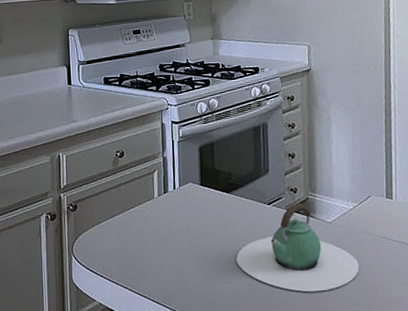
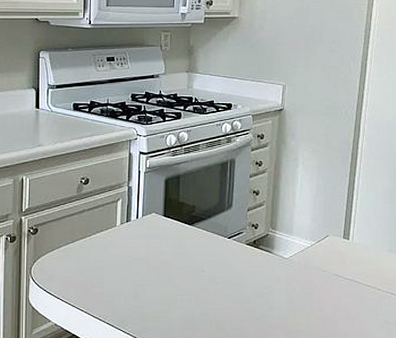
teapot: present [236,203,360,293] -> none [192,239,311,323]

